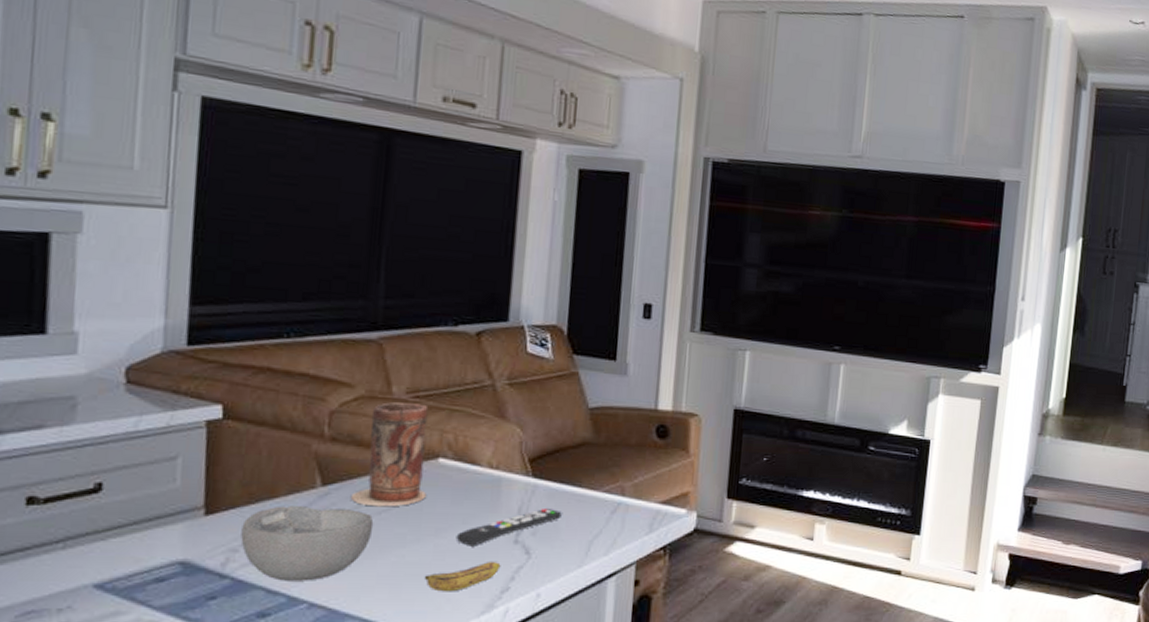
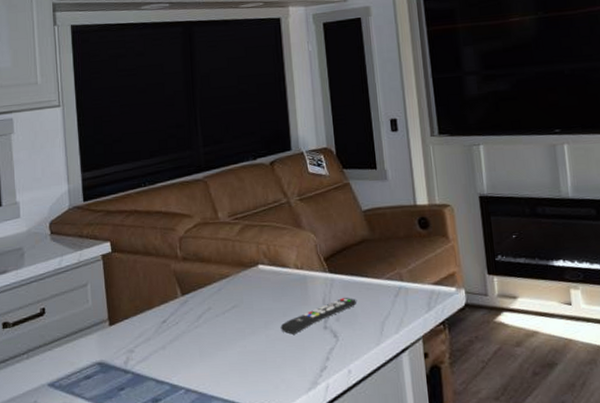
bowl: present [241,506,374,581] -> none [134,312,221,373]
vase: present [350,402,429,507] -> none [202,224,254,309]
banana: present [424,561,501,592] -> none [262,345,317,374]

